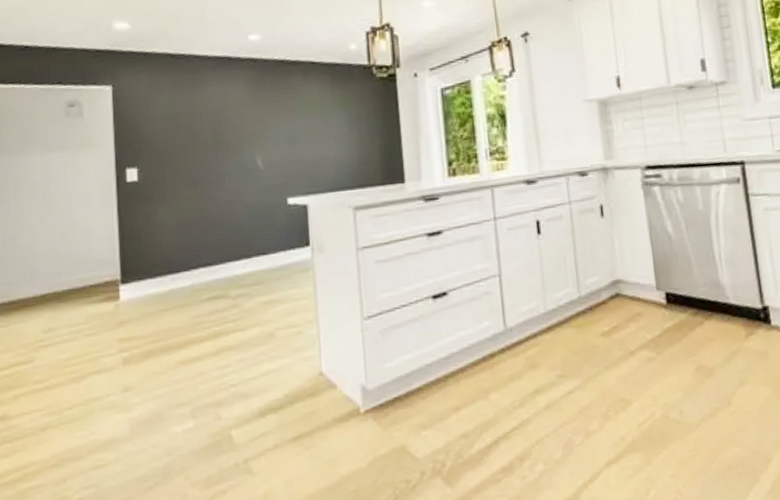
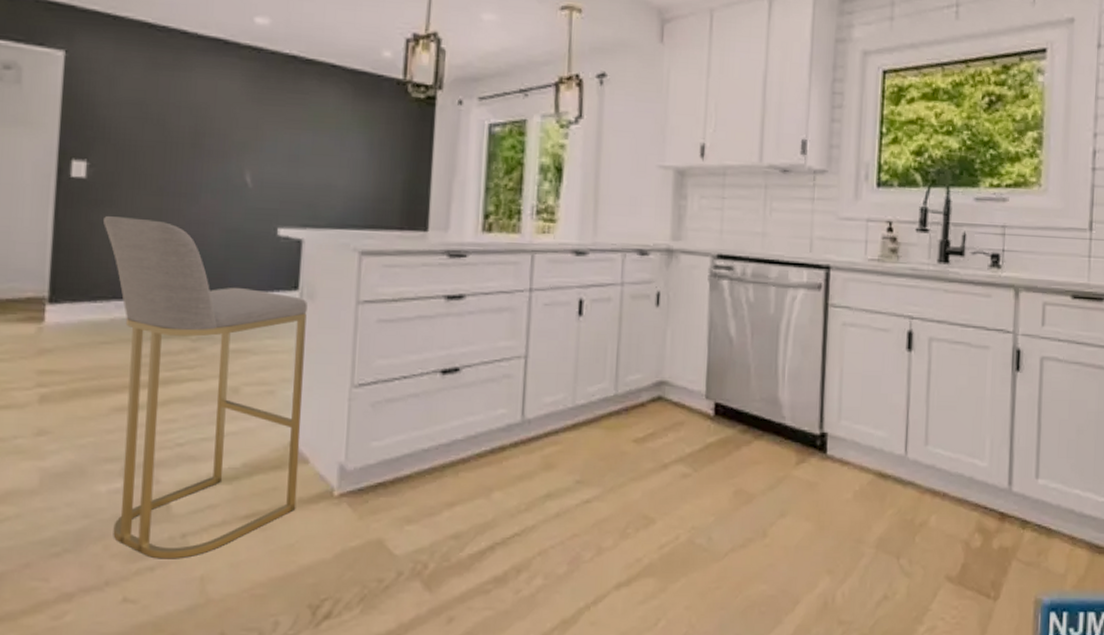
bar stool: none [155,206,332,483] -> present [103,215,307,559]

